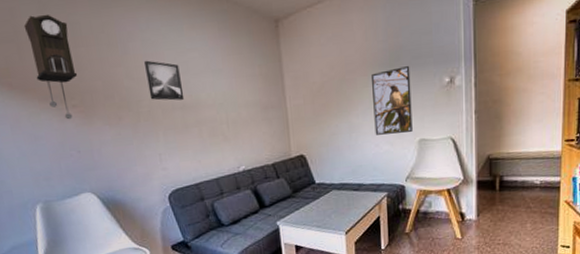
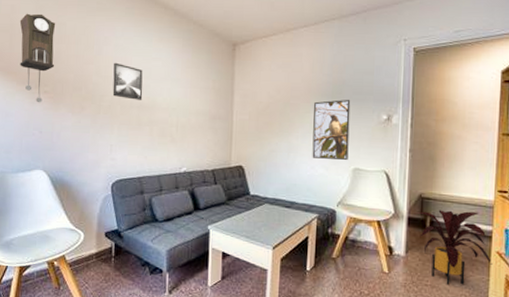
house plant: none [483,164,561,240] -> present [414,210,493,285]

